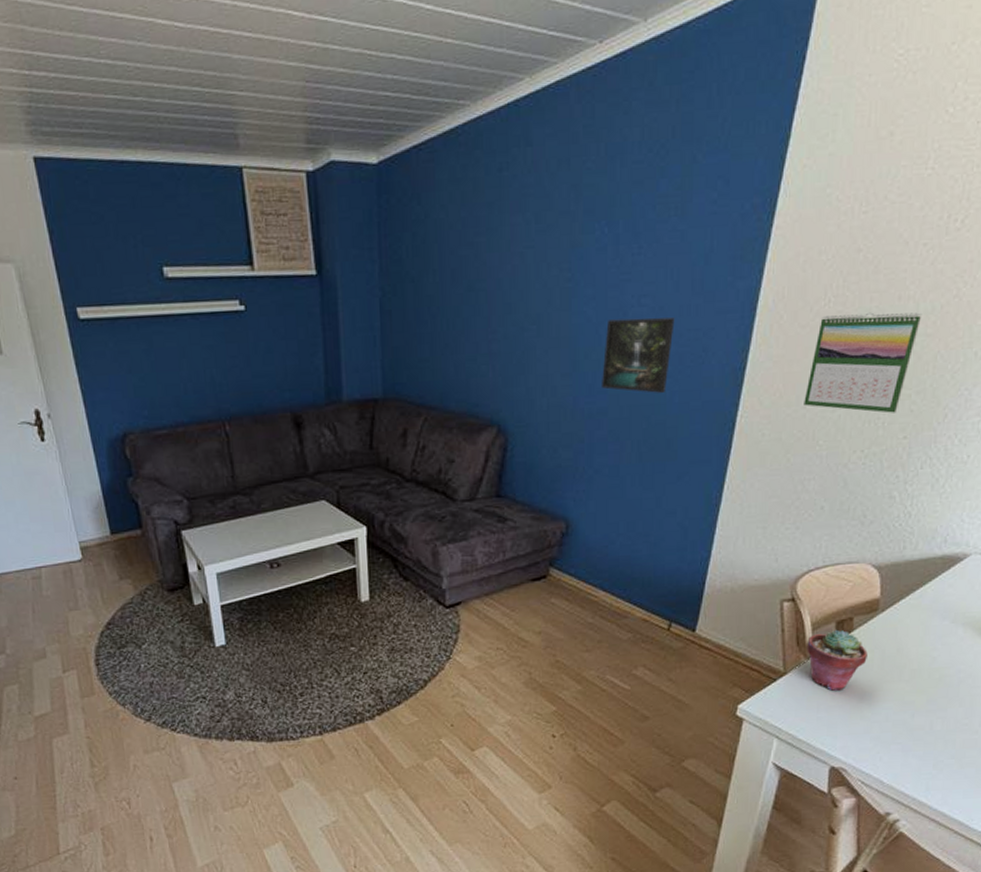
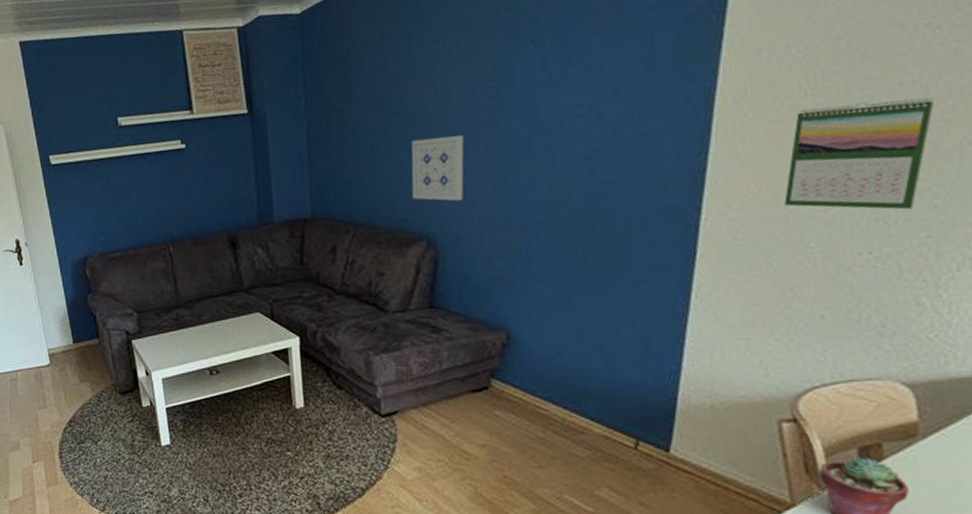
wall art: none [485,317,538,387] -> present [411,135,464,201]
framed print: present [602,317,675,393] -> none [537,124,616,201]

